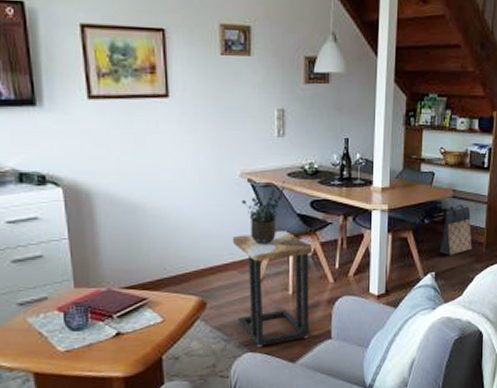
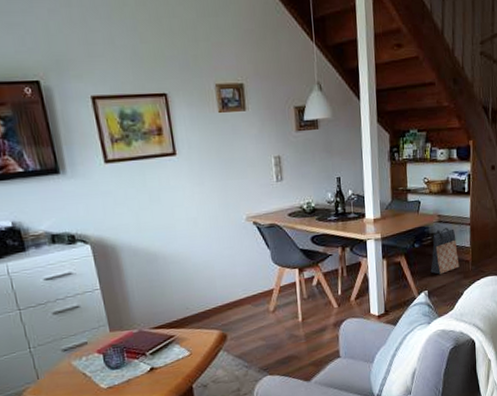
side table: present [232,231,313,347] -> none [244,265,320,370]
potted plant: present [242,181,286,245] -> none [249,221,288,280]

